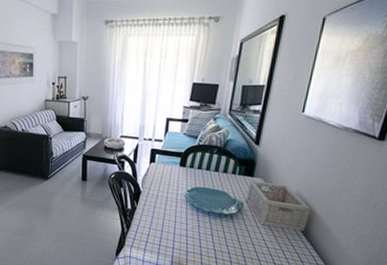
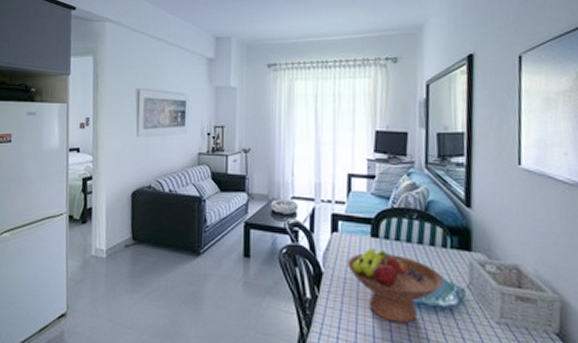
fruit bowl: none [160,174,229,225] -> present [348,248,444,324]

